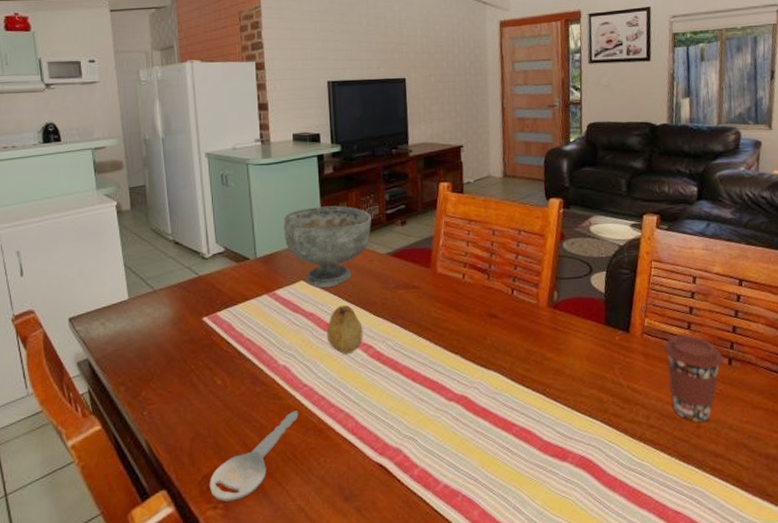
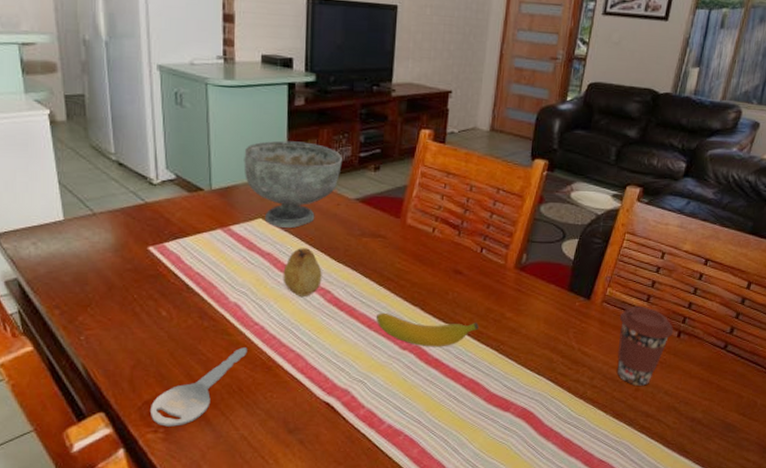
banana: none [418,363,521,396] -> present [375,312,479,347]

